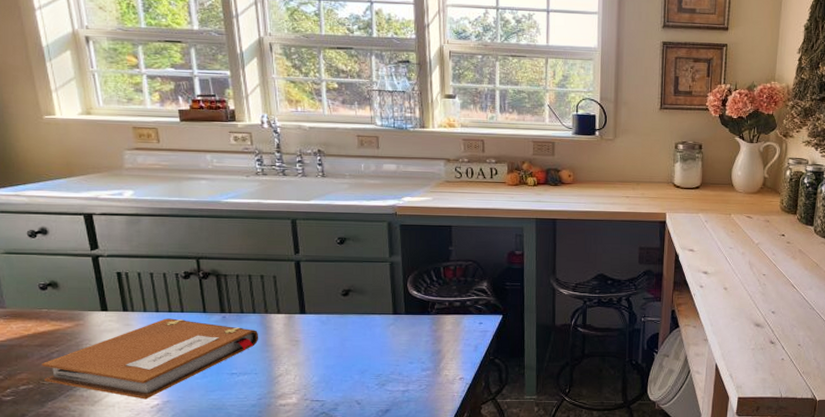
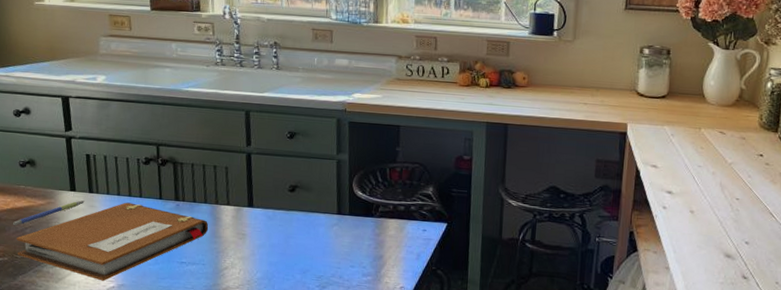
pen: none [36,320,119,352] -> present [13,200,85,226]

